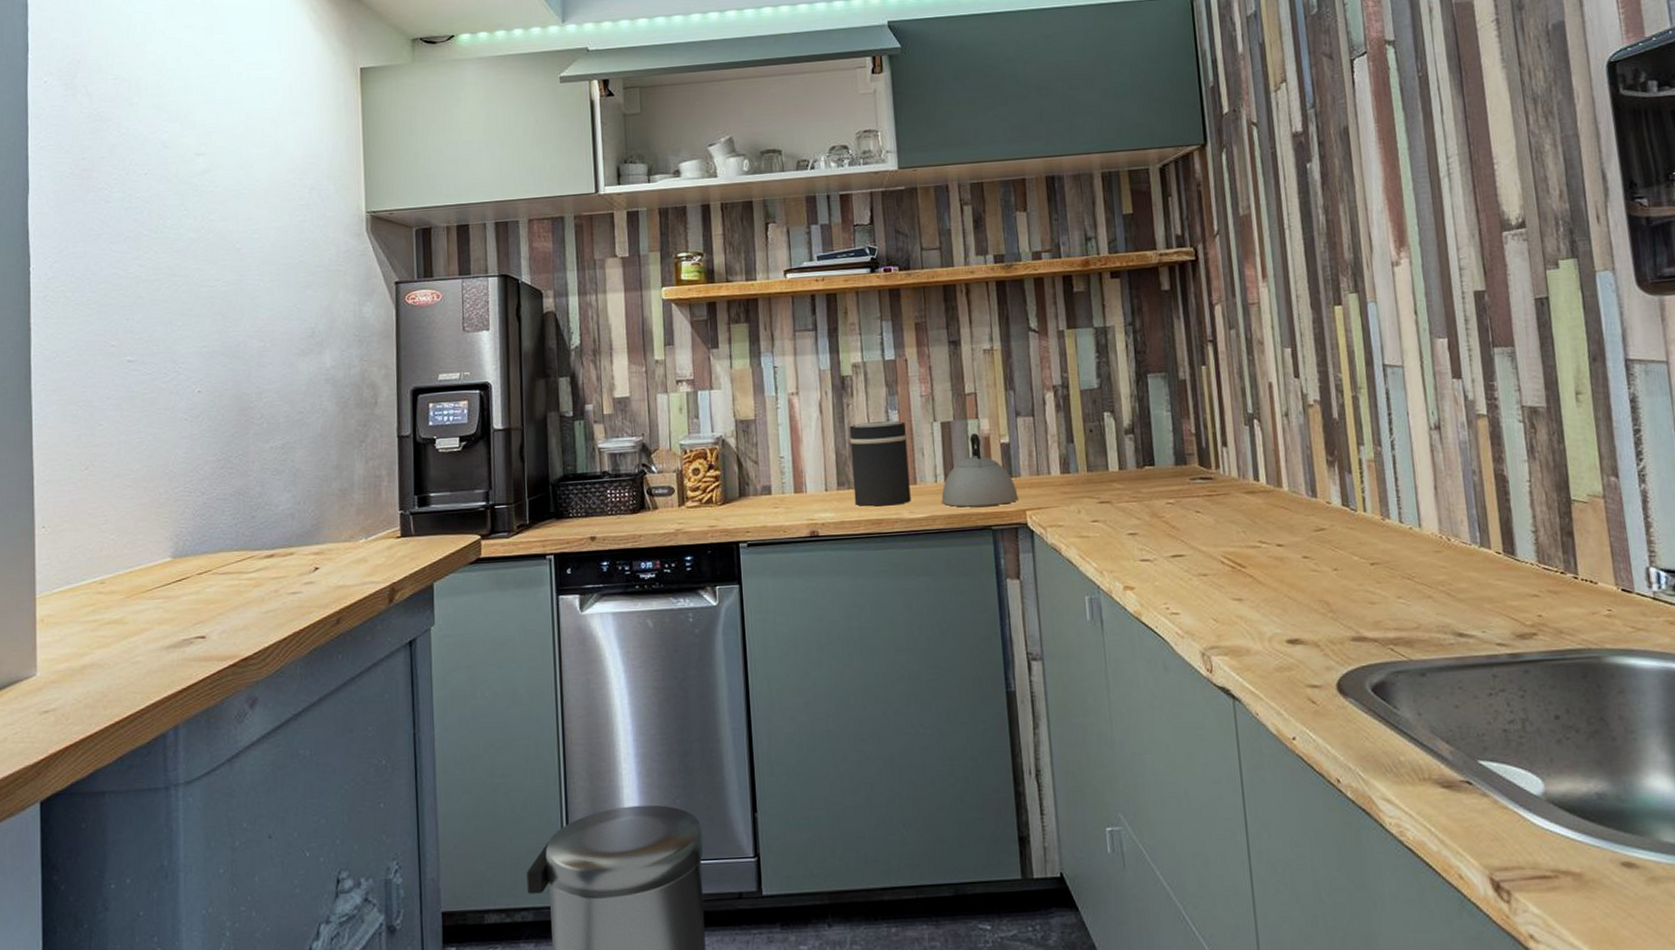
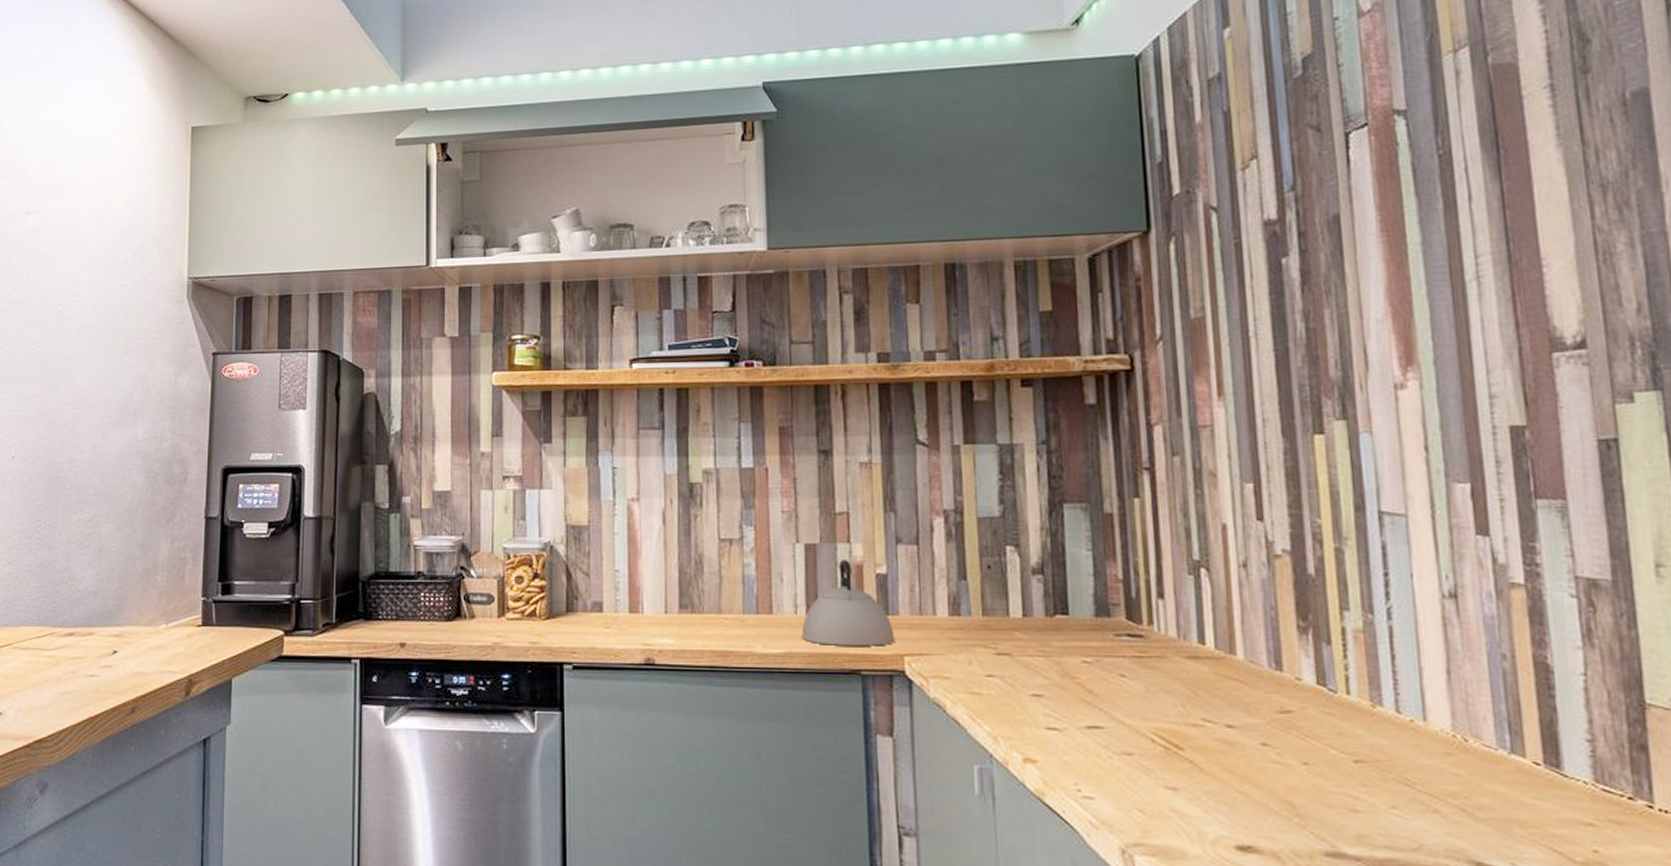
cylinder: present [849,420,911,507] -> none [696,538,765,636]

